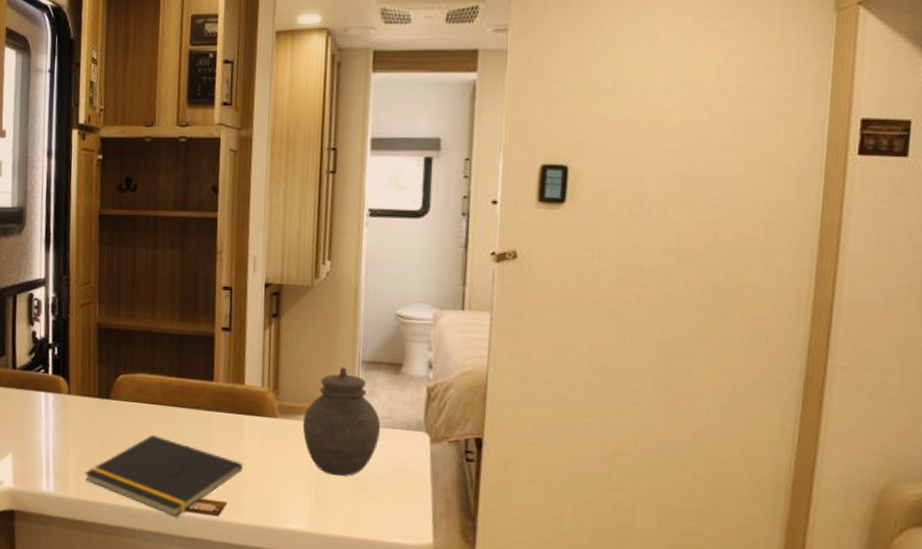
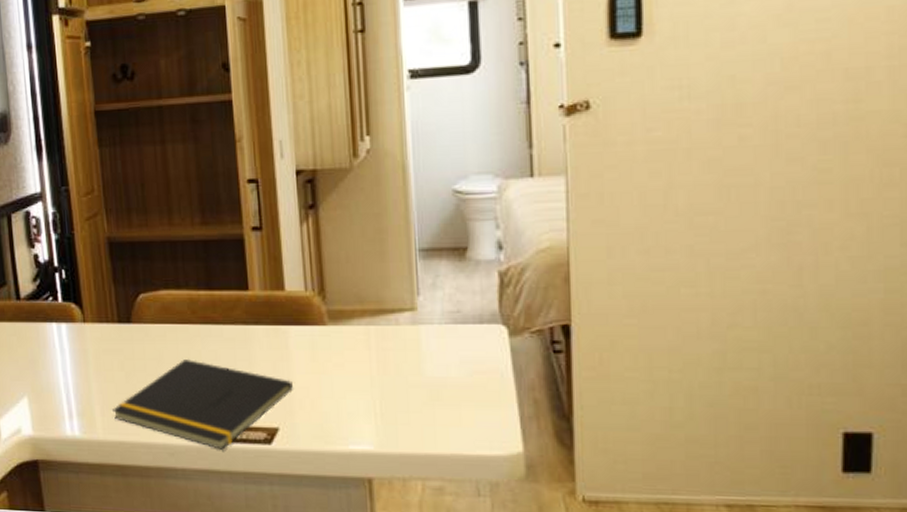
jar: present [302,366,381,477] -> none [357,258,450,385]

